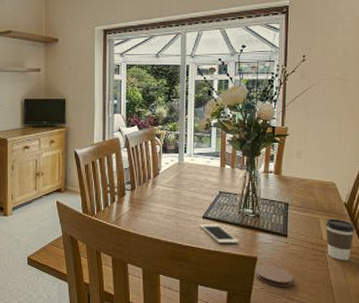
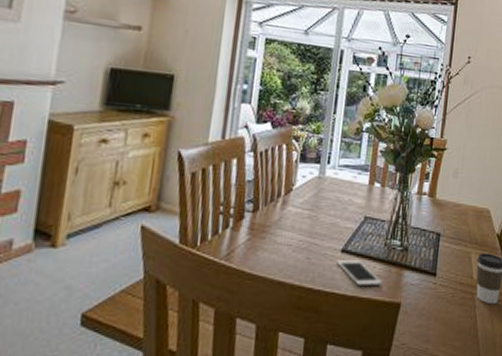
coaster: present [254,264,293,287] -> none [396,312,439,340]

